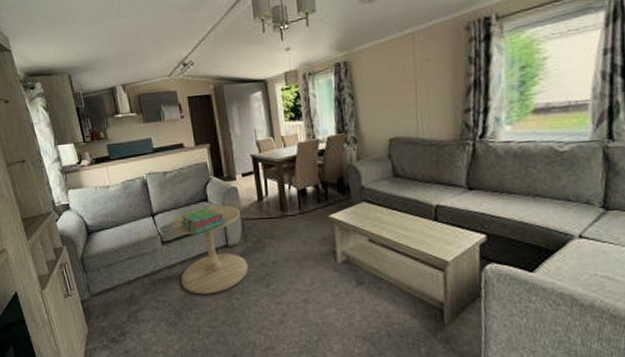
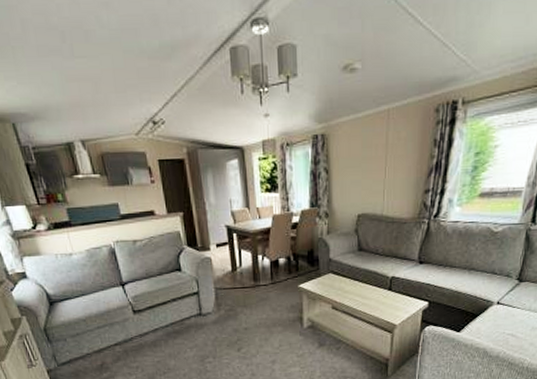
side table: present [171,205,248,295] -> none [142,275,221,360]
stack of books: present [180,208,226,234] -> none [152,277,199,303]

